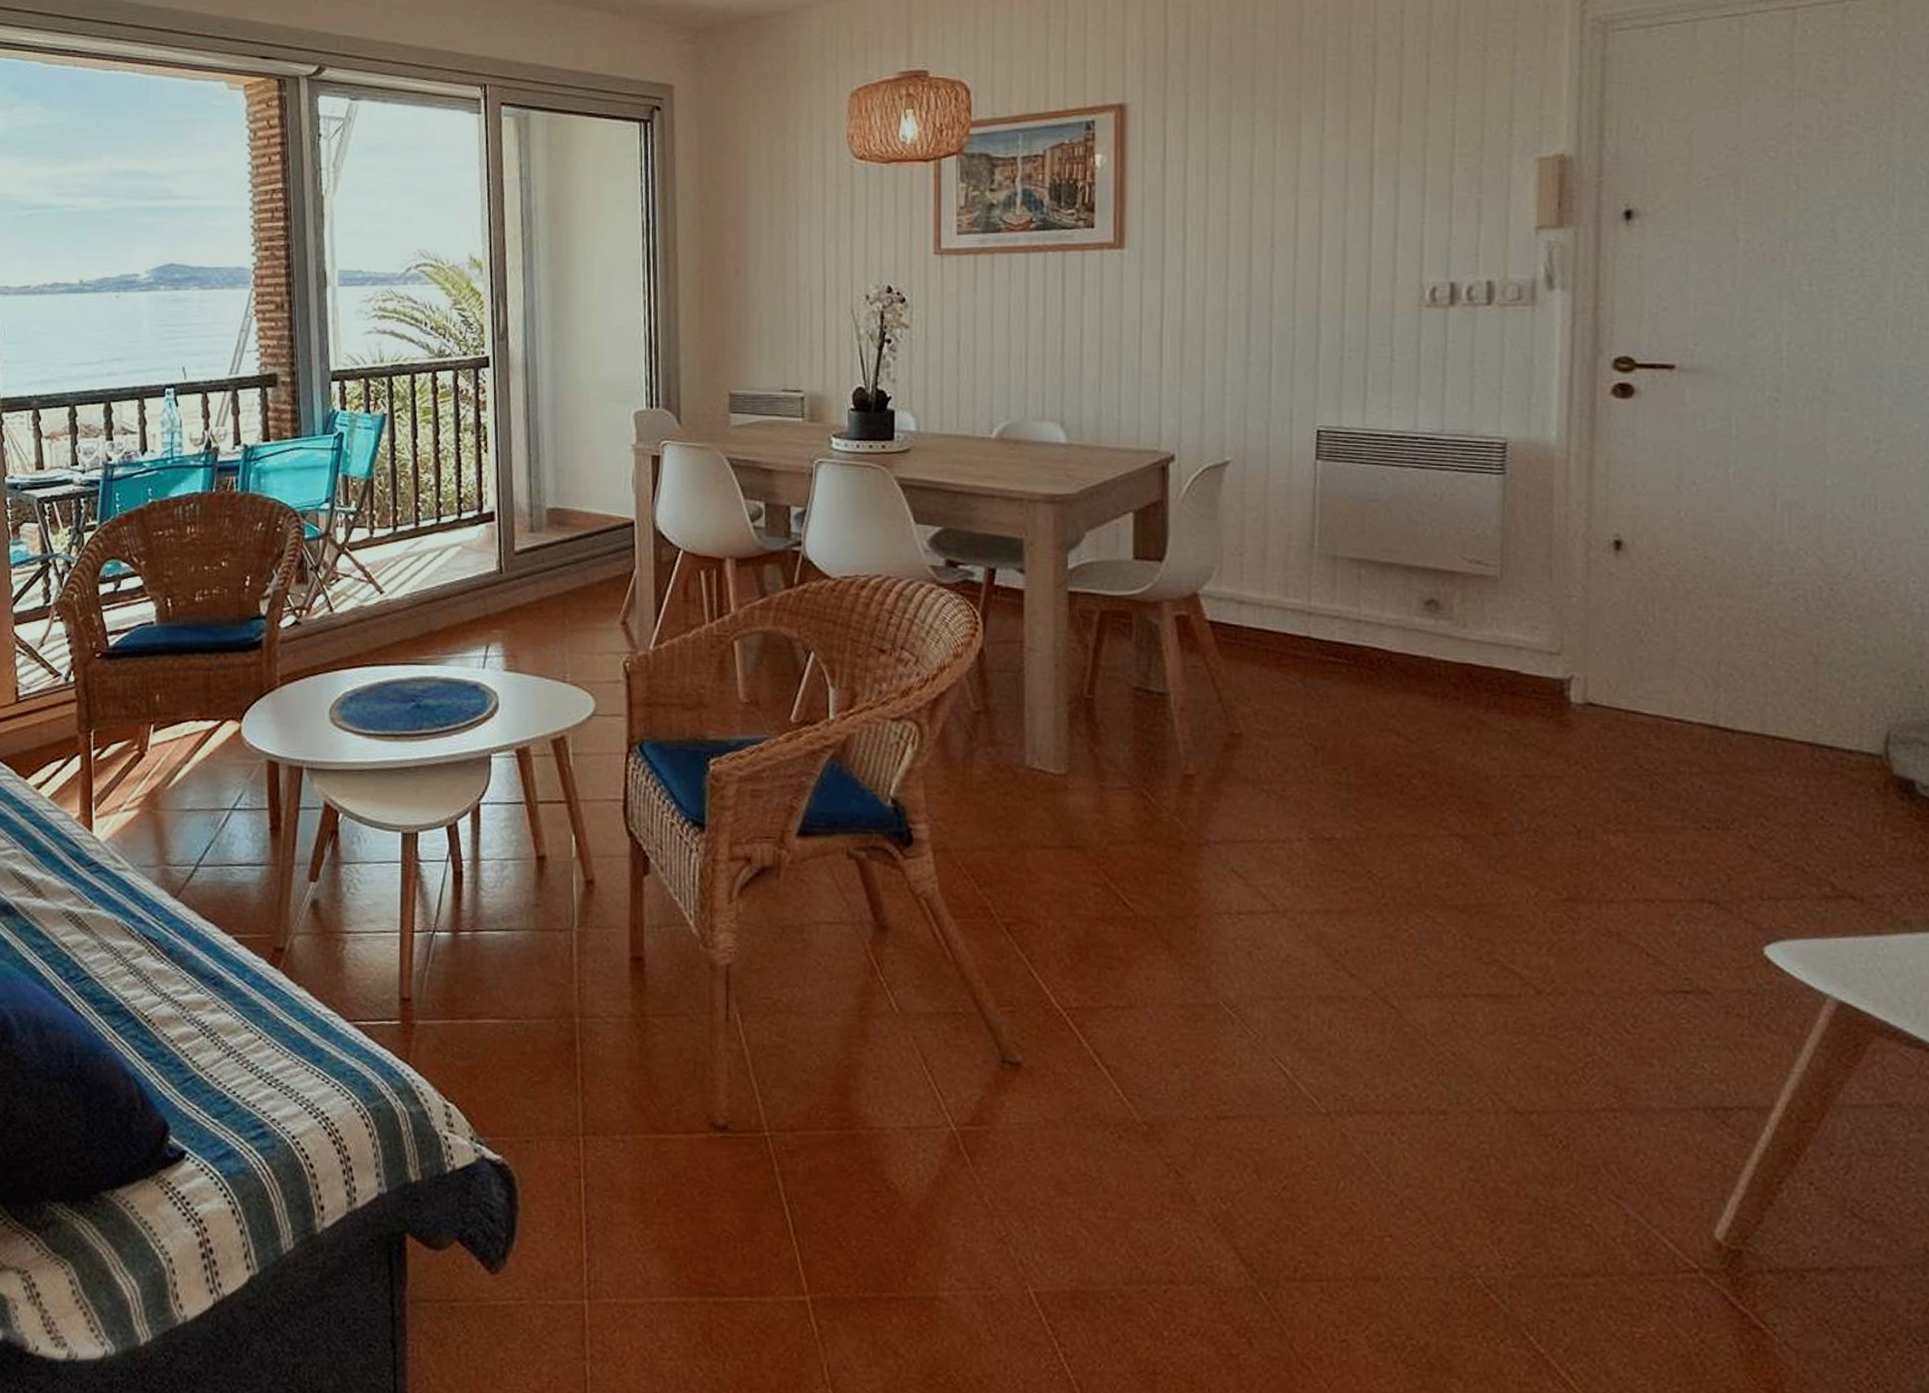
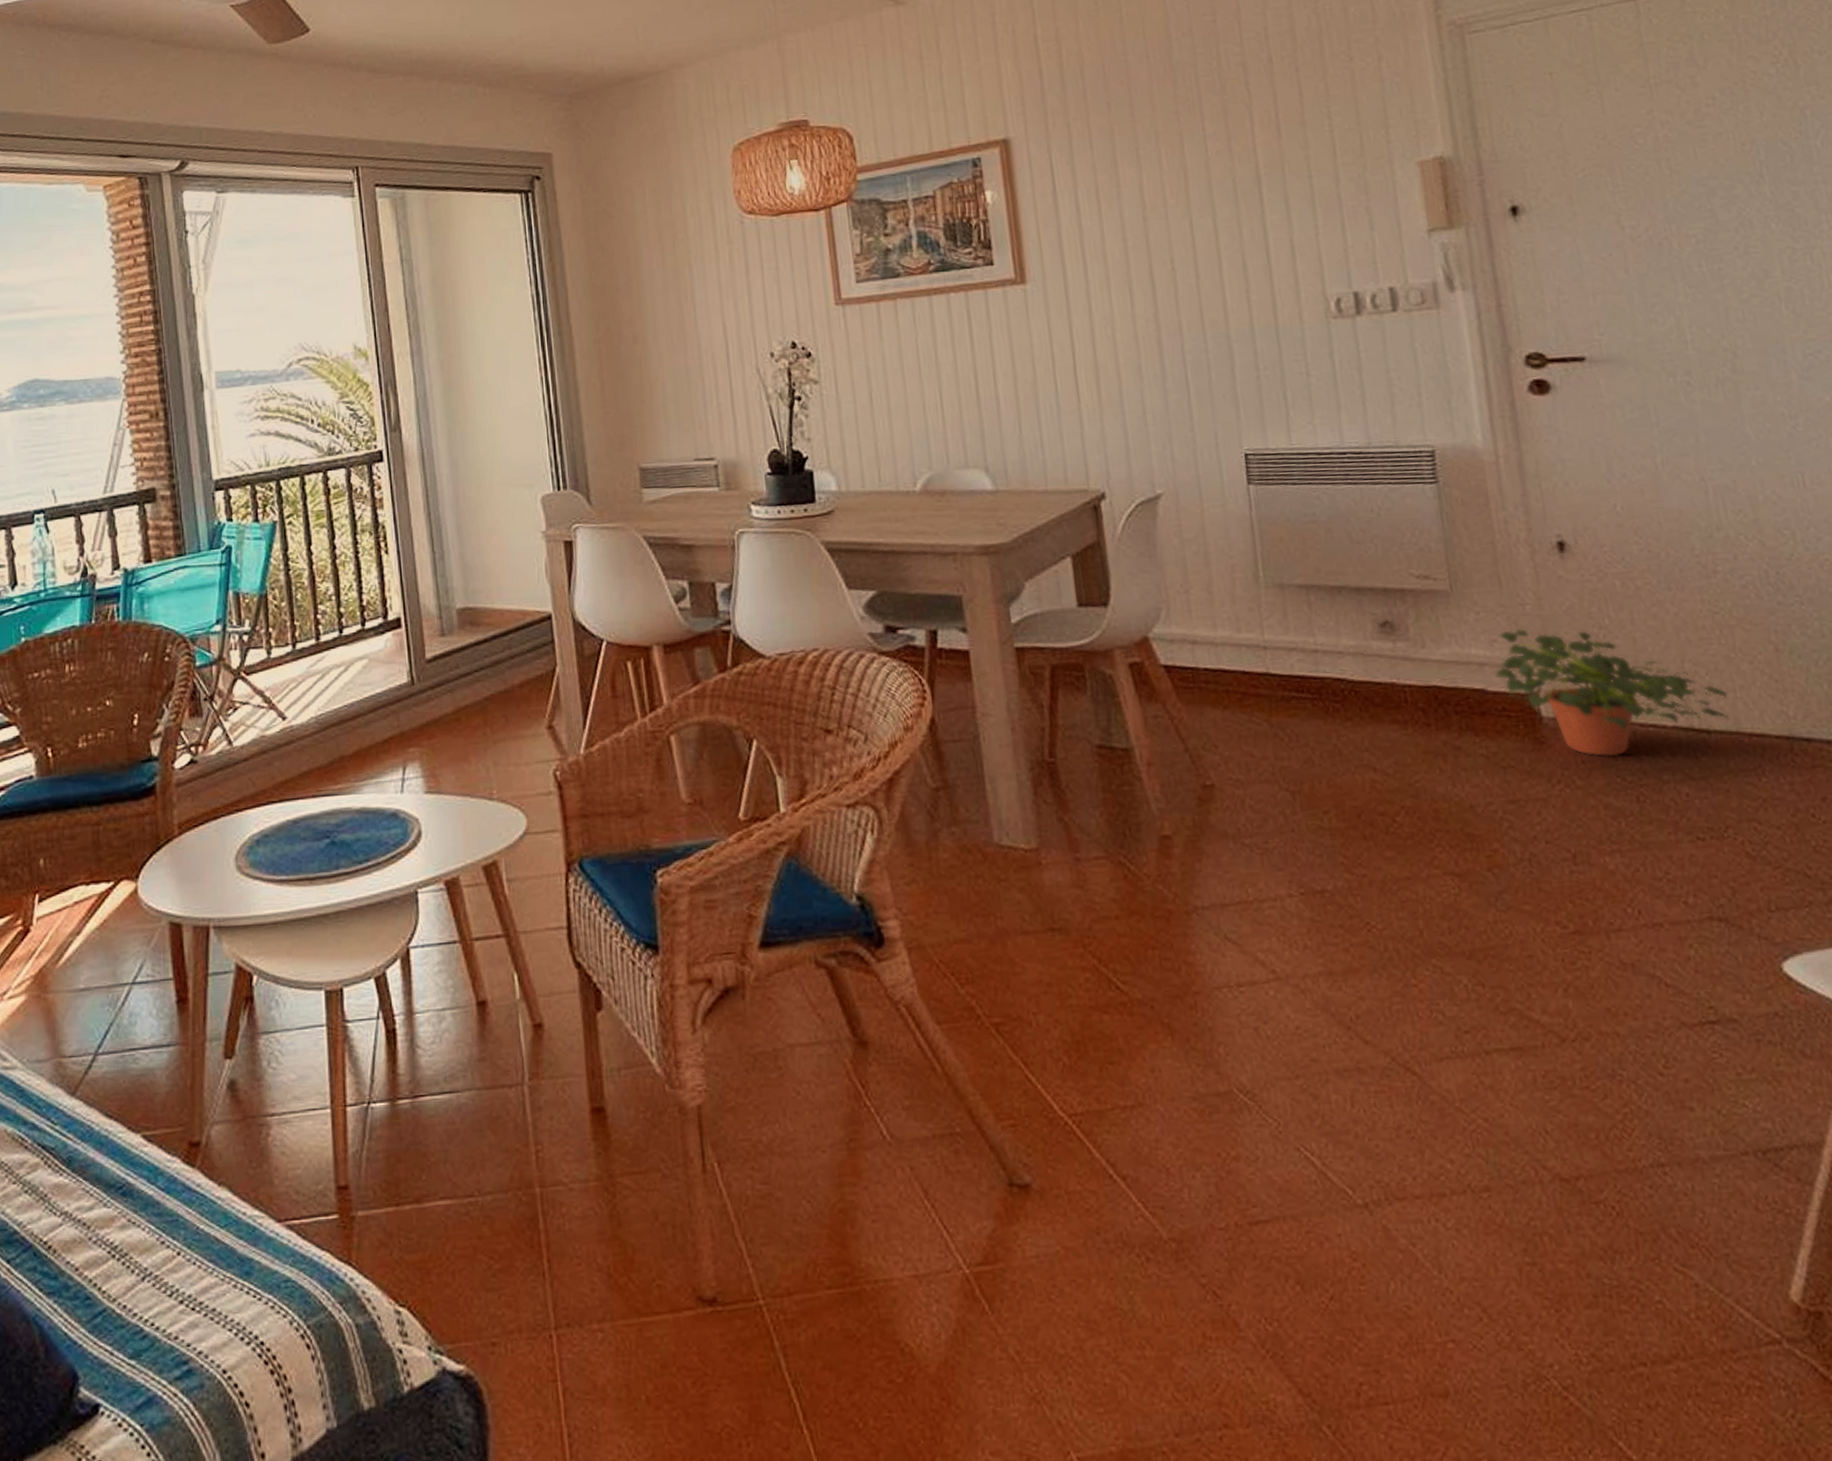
potted plant: none [1531,618,1758,746] -> present [1495,628,1730,758]

